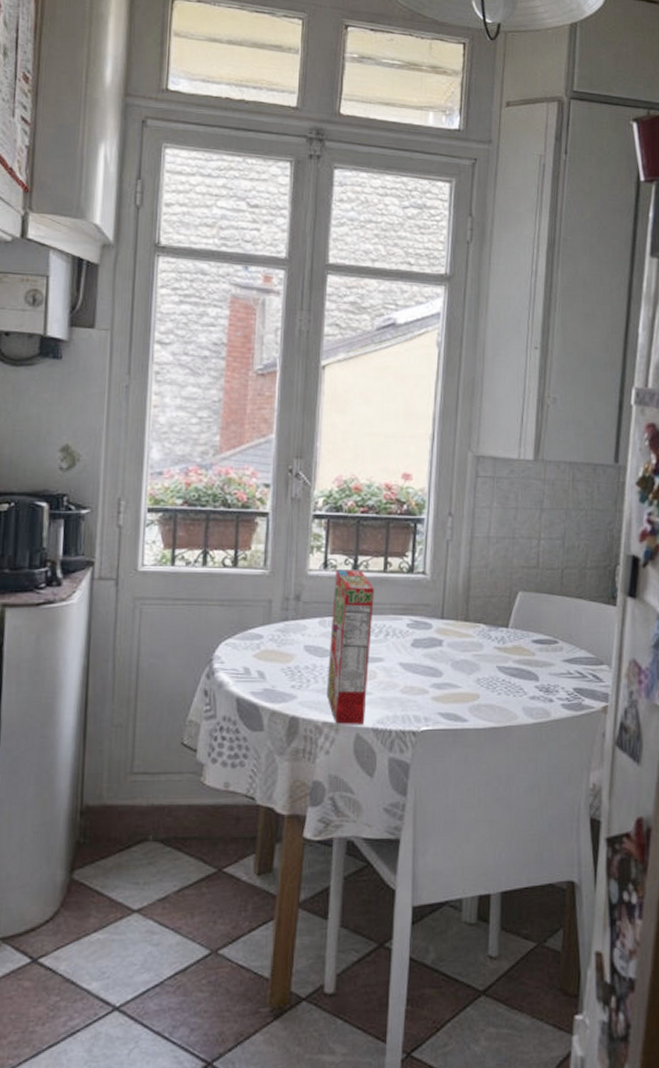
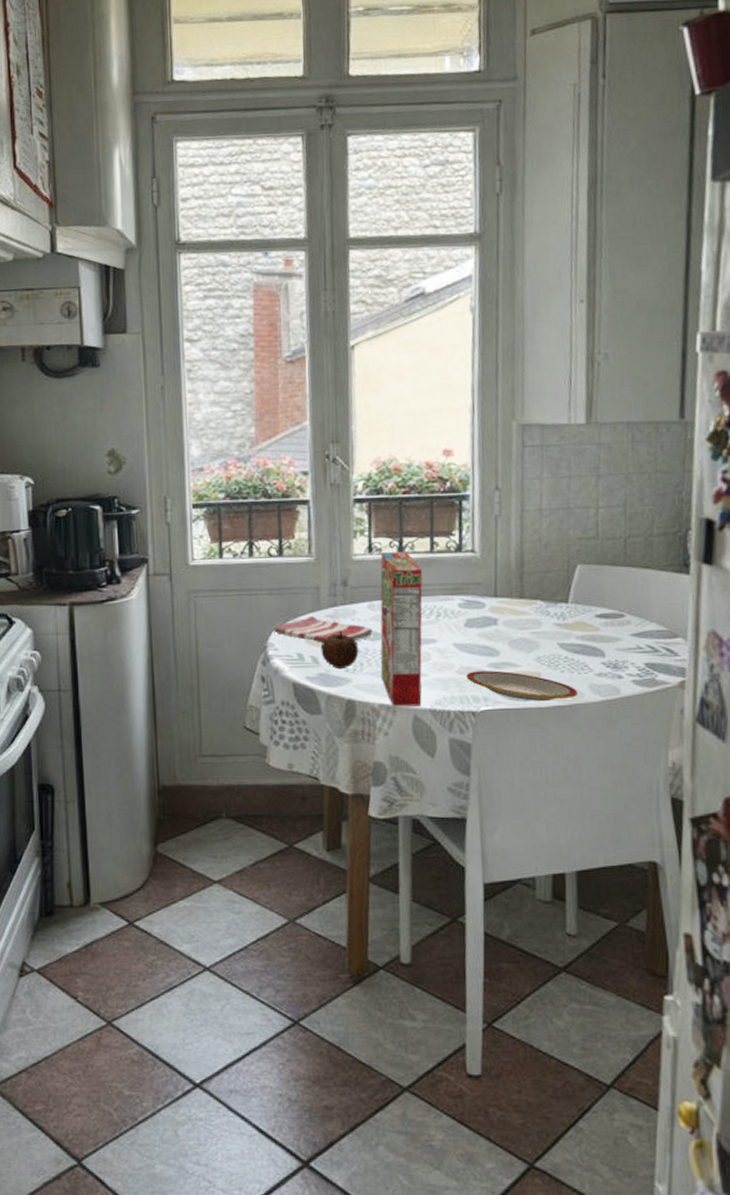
dish towel: none [221,629,322,658] -> present [274,615,373,643]
fruit: none [268,645,307,685] -> present [320,630,359,670]
plate: none [410,691,512,722] -> present [466,670,577,701]

